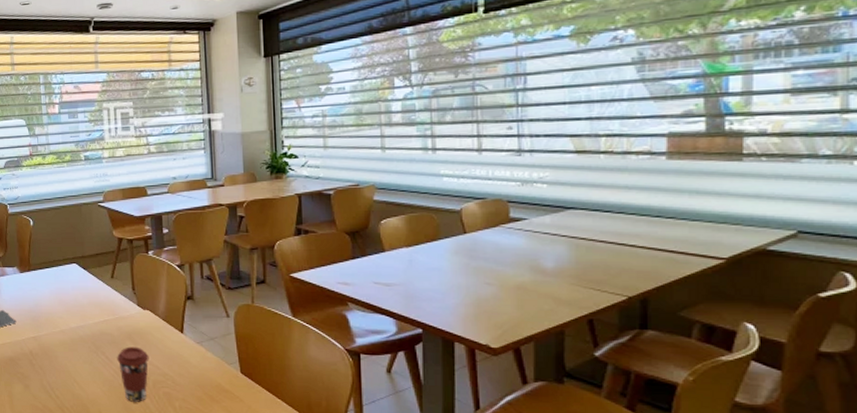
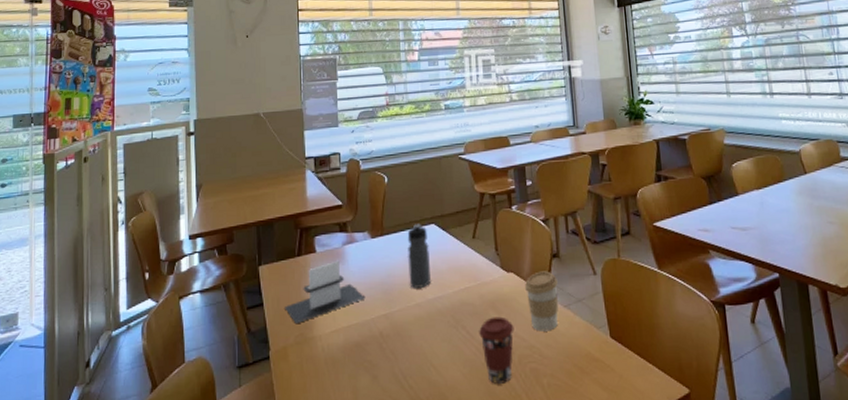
water bottle: none [51,262,73,317] -> present [407,223,431,288]
coffee cup: none [160,311,192,363] -> present [525,271,559,332]

